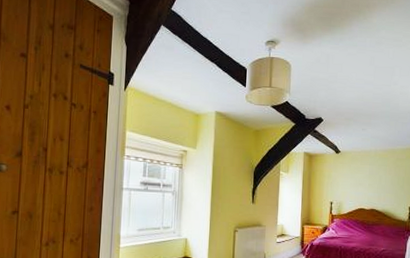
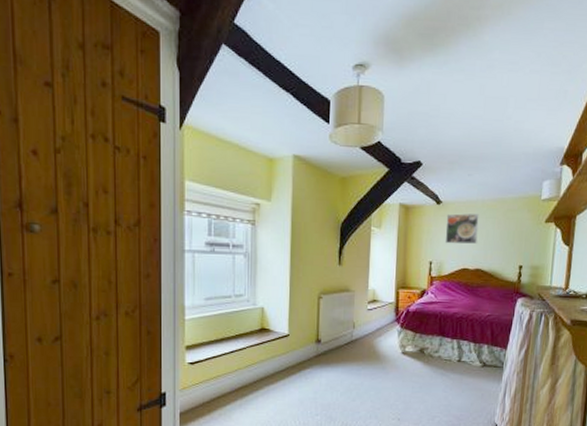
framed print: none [343,161,373,187] -> present [445,213,479,244]

